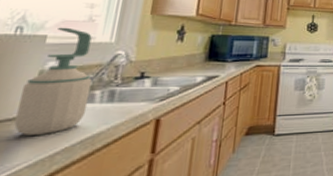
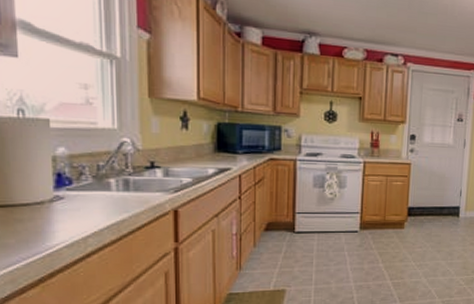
soap bottle: present [14,27,92,135] -> none [42,110,106,219]

